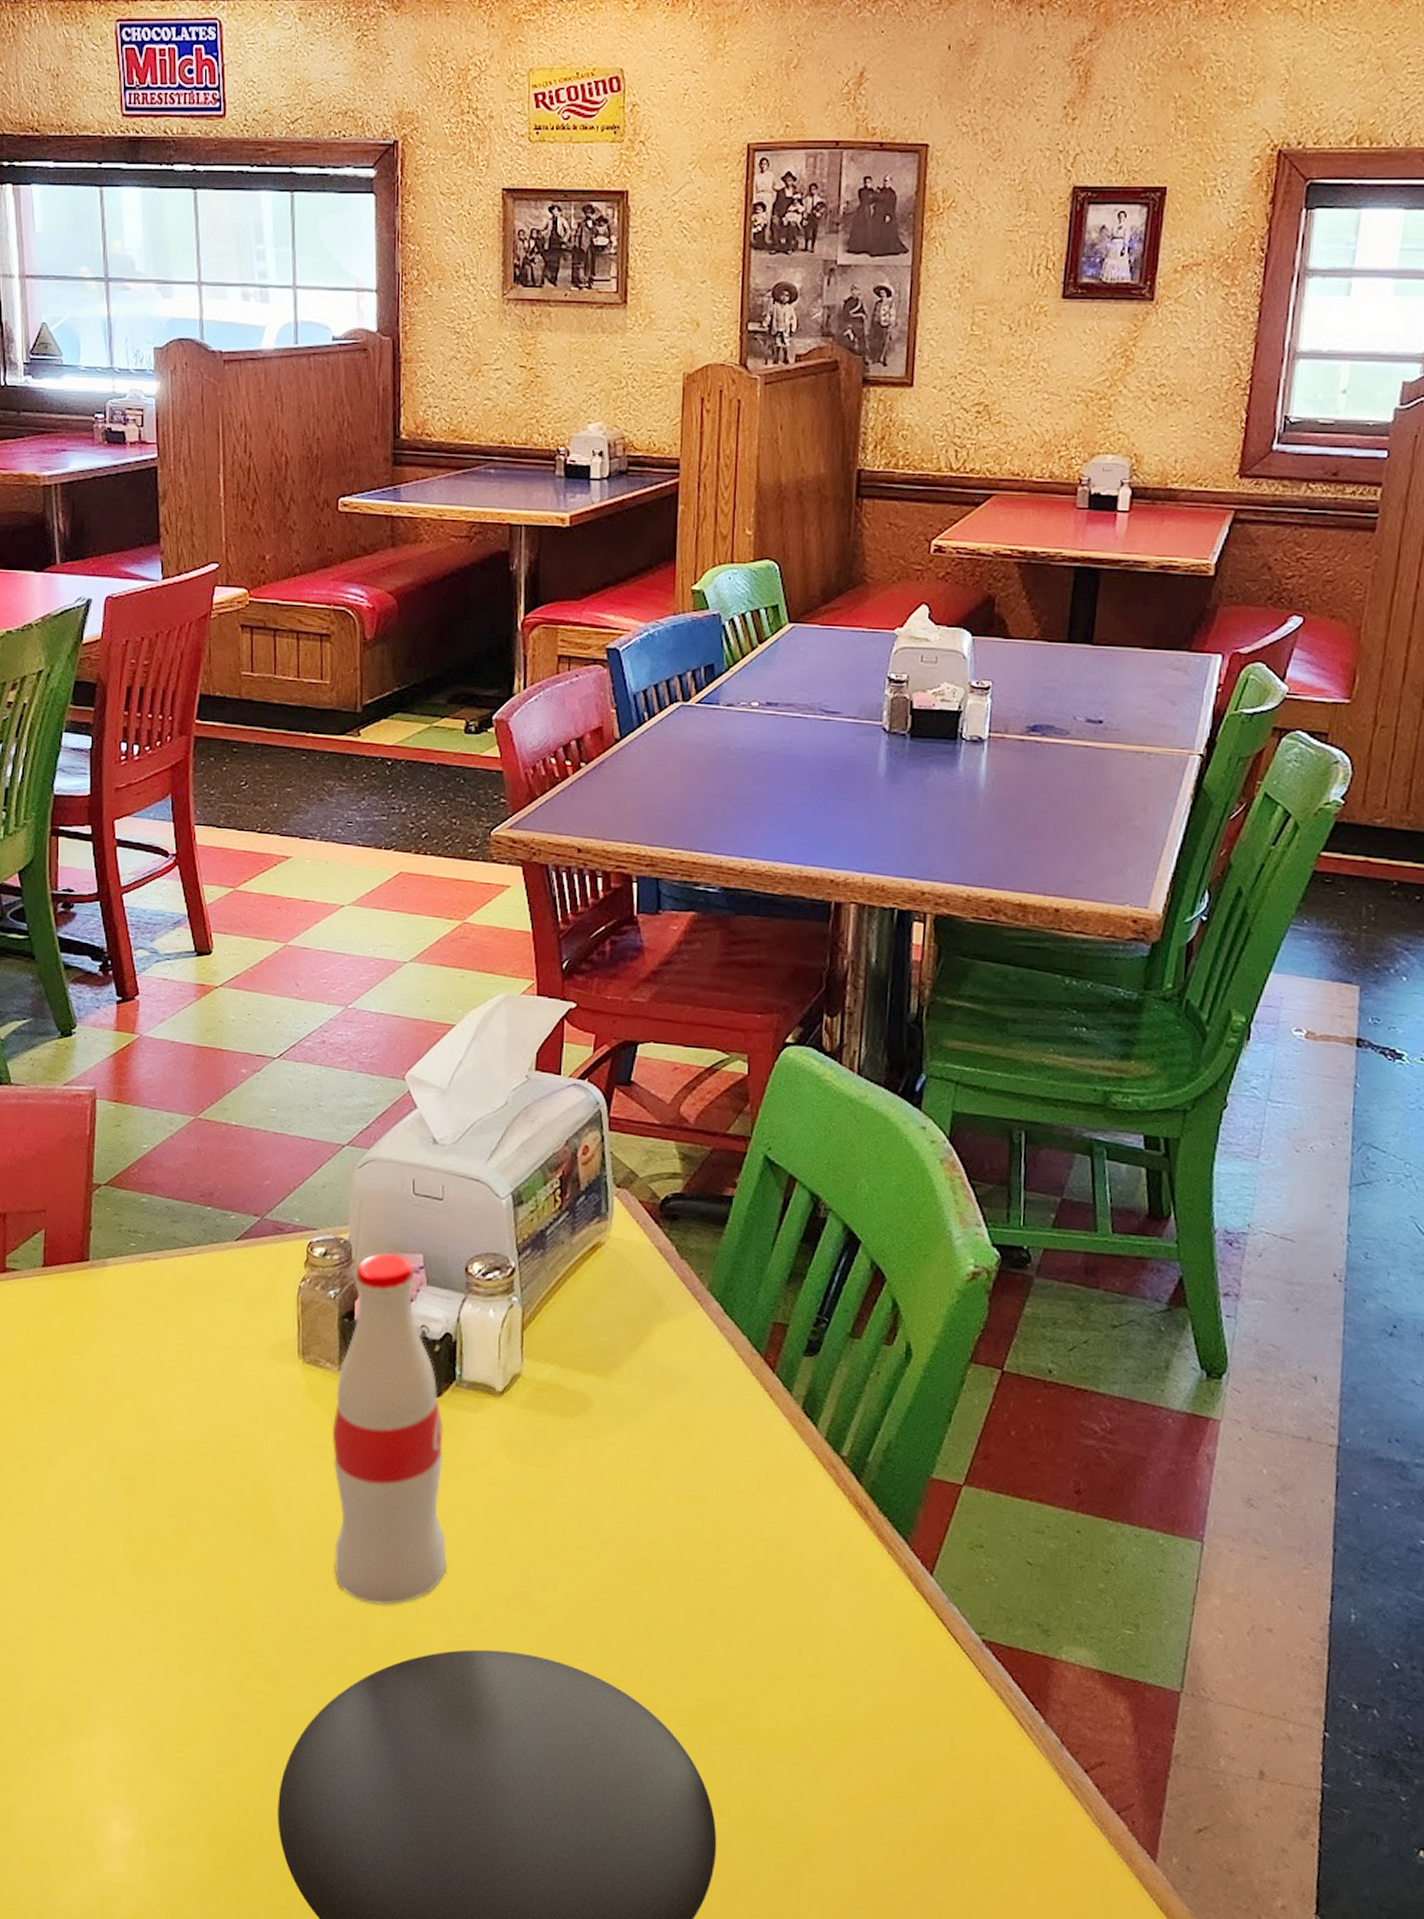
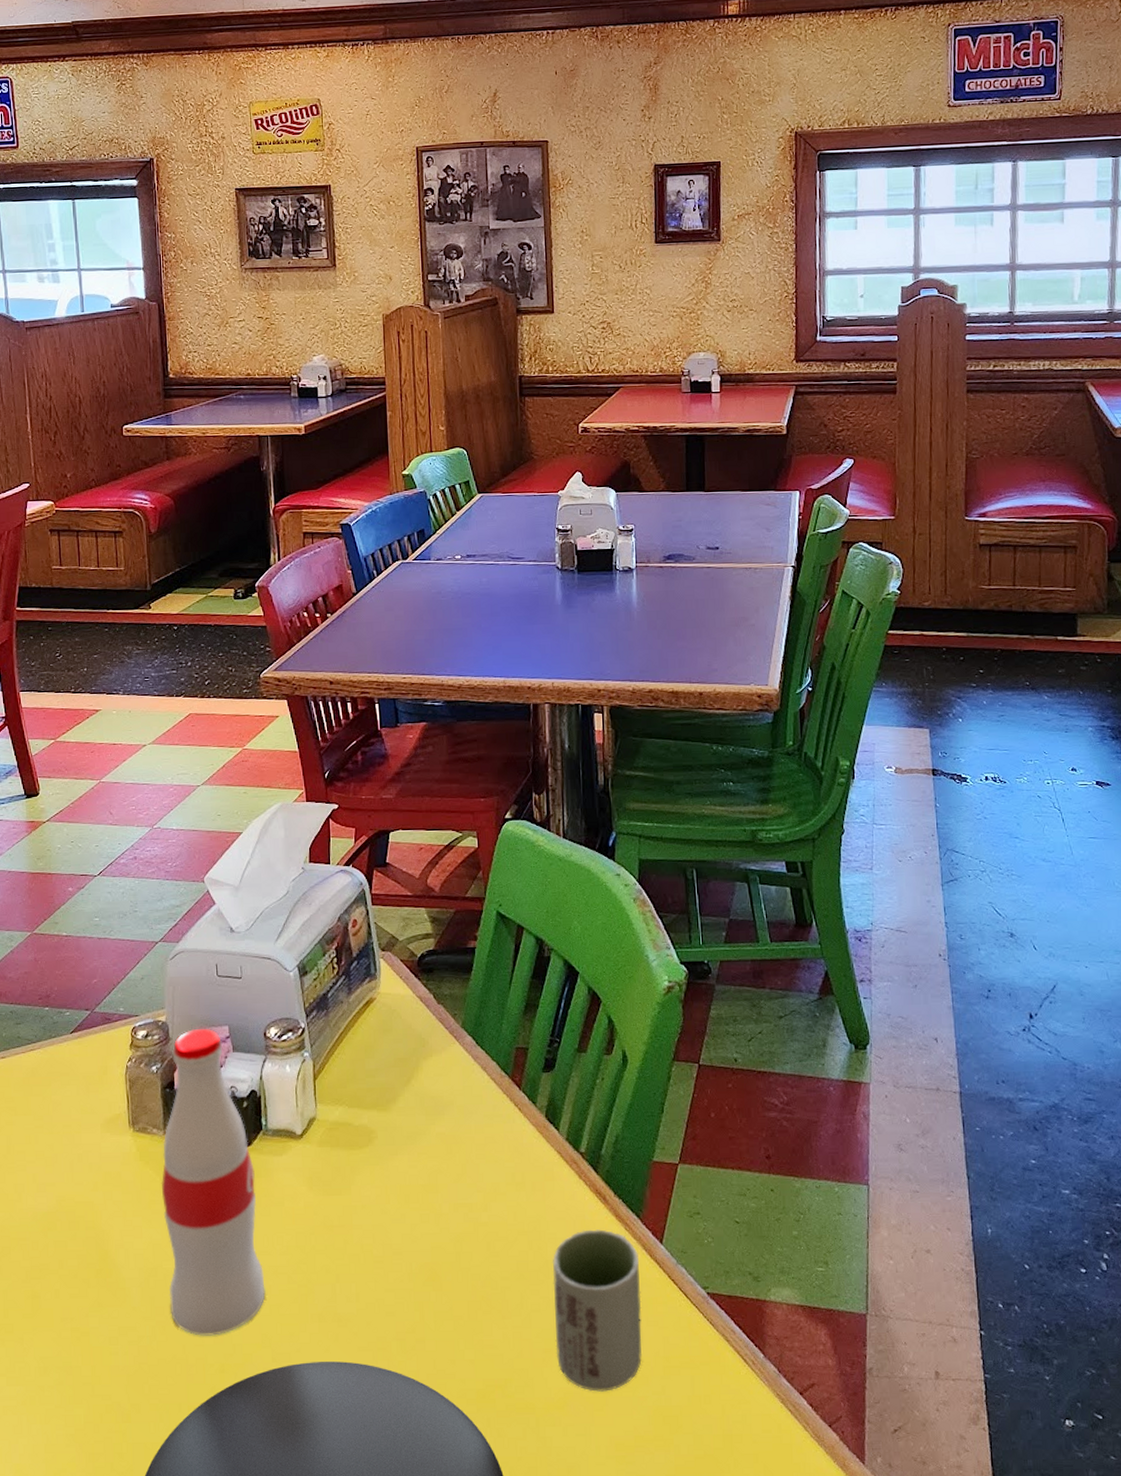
cup: none [788,1546,901,1734] -> present [552,1229,642,1392]

